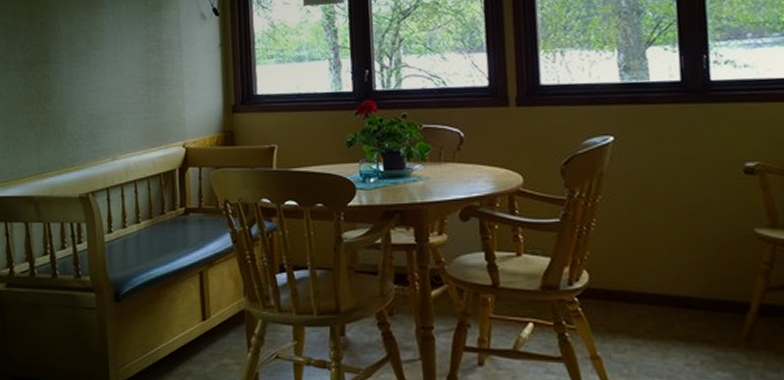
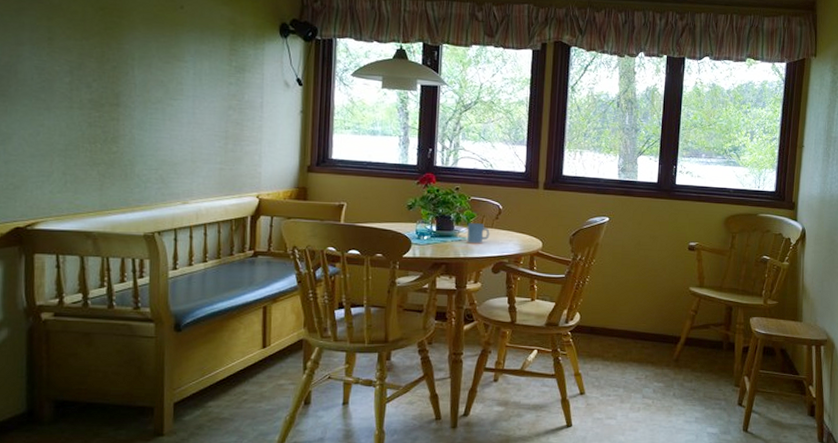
mug: none [421,156,452,186] -> present [467,222,490,245]

